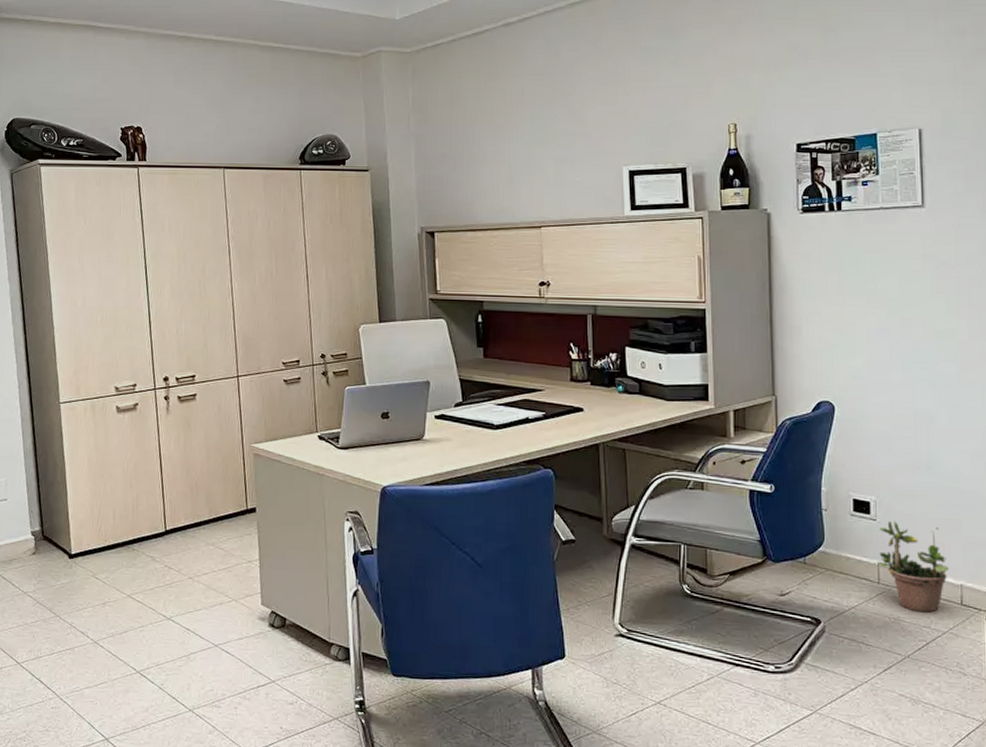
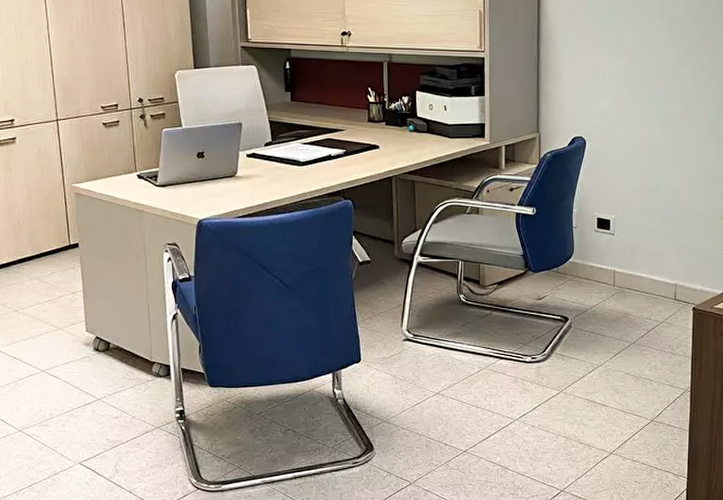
potted plant: present [876,520,950,613] -> none [613,234,668,307]

